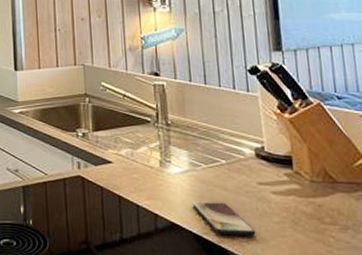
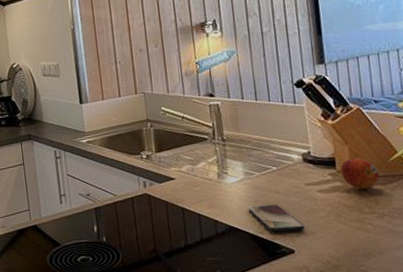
fruit: none [297,159,343,196] -> present [340,158,380,190]

